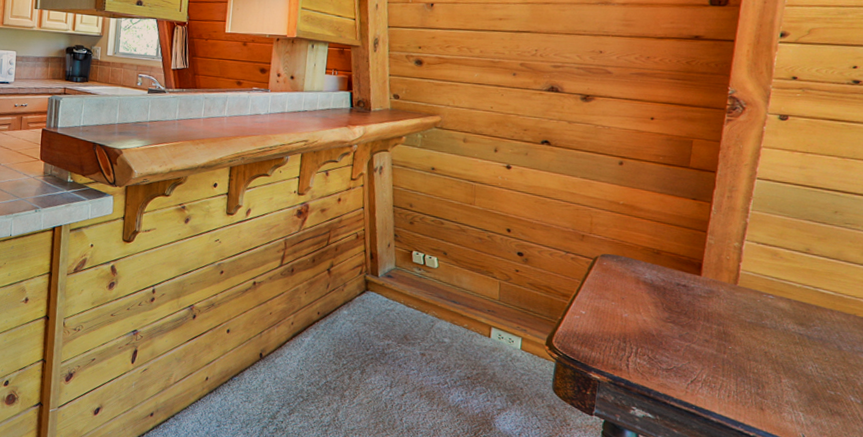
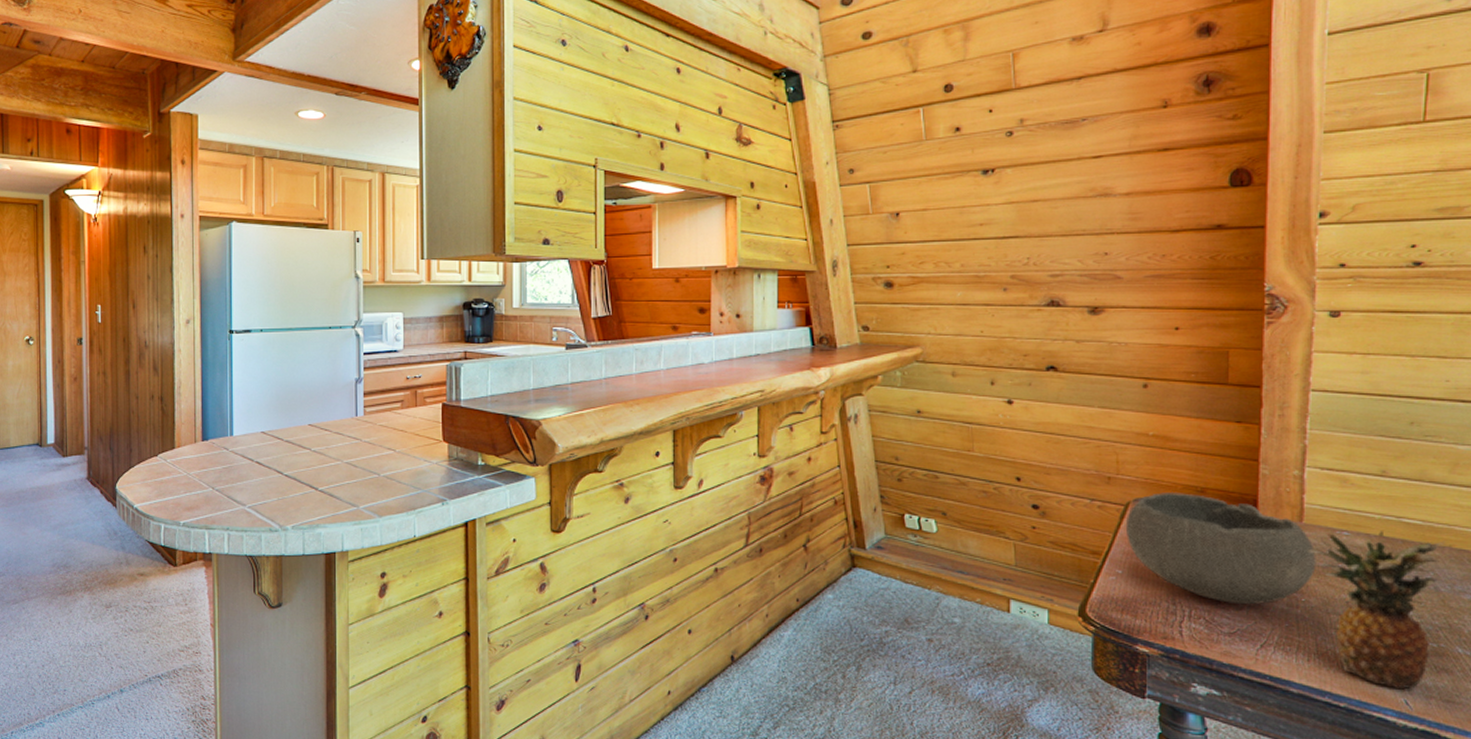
bowl: none [592,251,745,348] -> present [1125,493,1316,605]
fruit: none [738,295,851,427] -> present [1307,531,1445,690]

